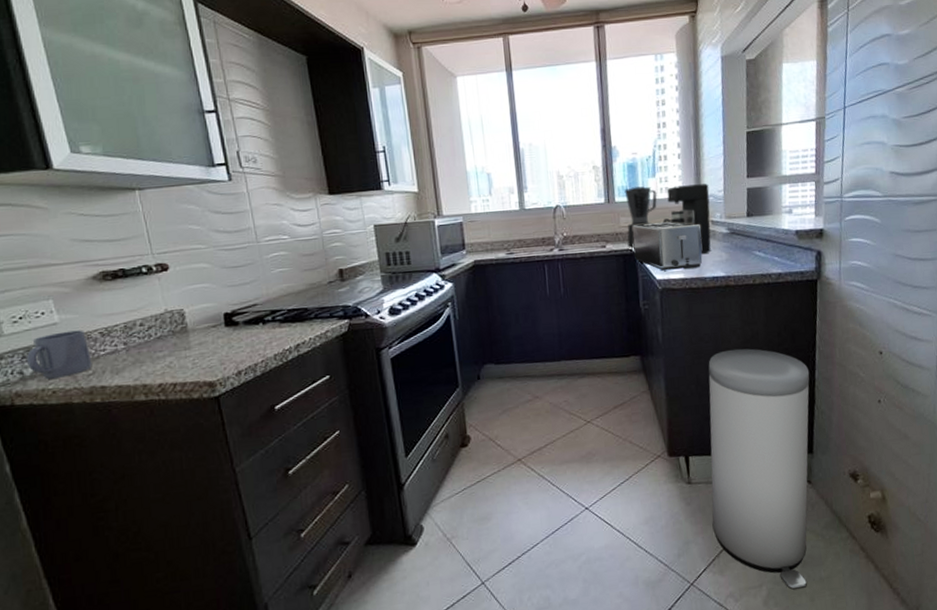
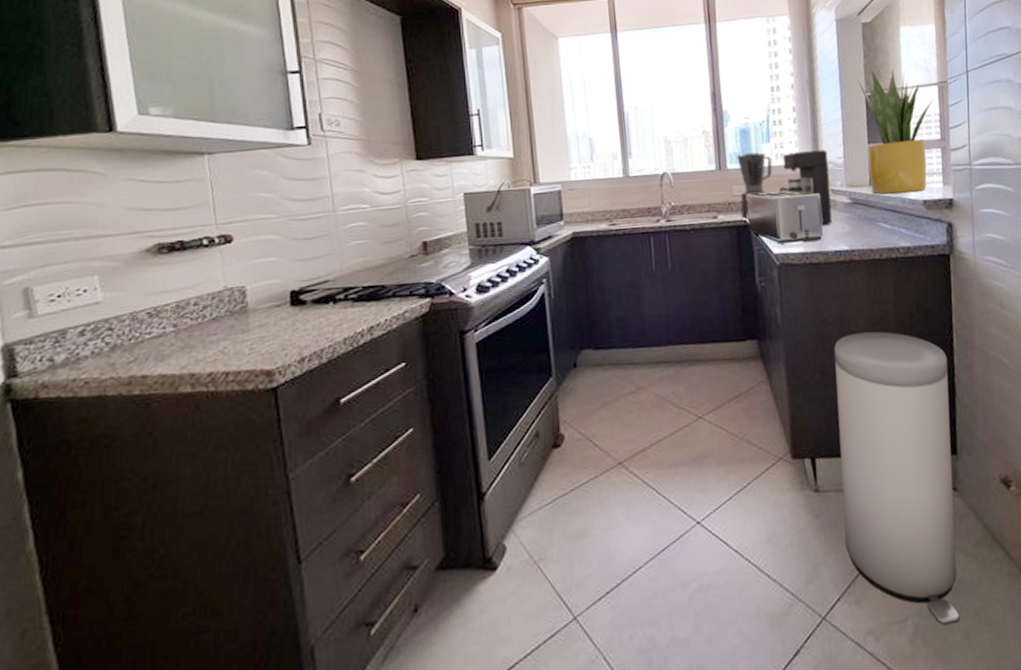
mug: present [27,329,92,379] -> none [60,309,135,367]
planter: none [740,105,812,225] -> present [857,69,934,194]

